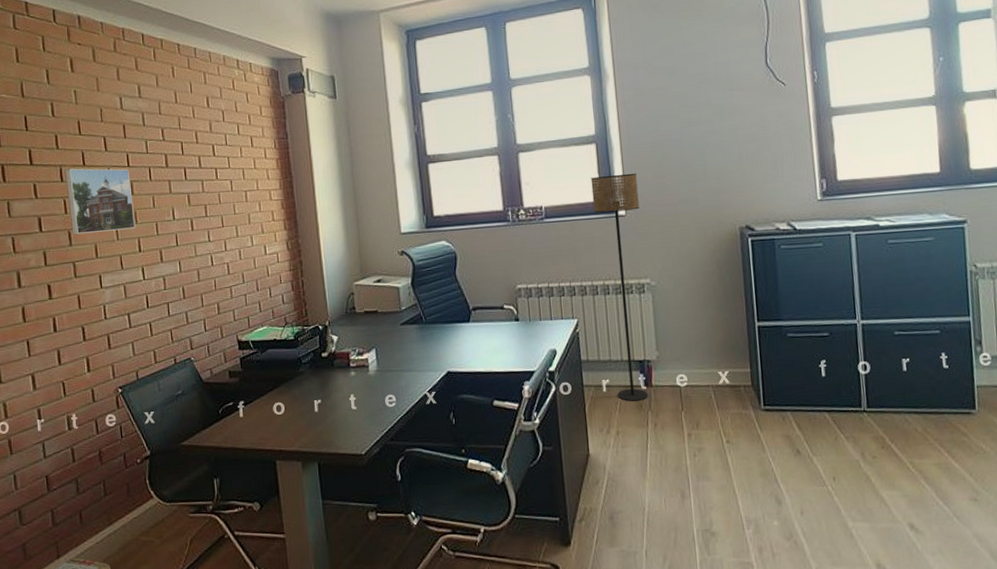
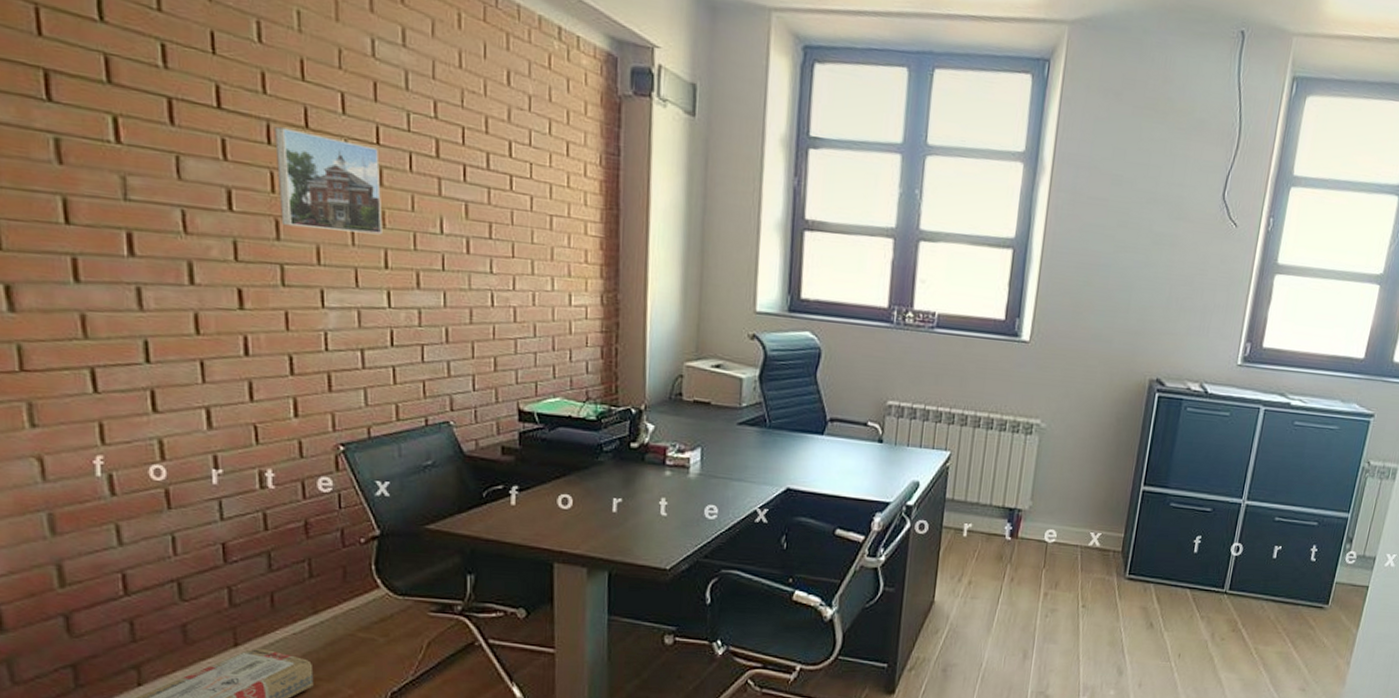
floor lamp: present [591,173,648,402] -> none [978,289,1052,552]

